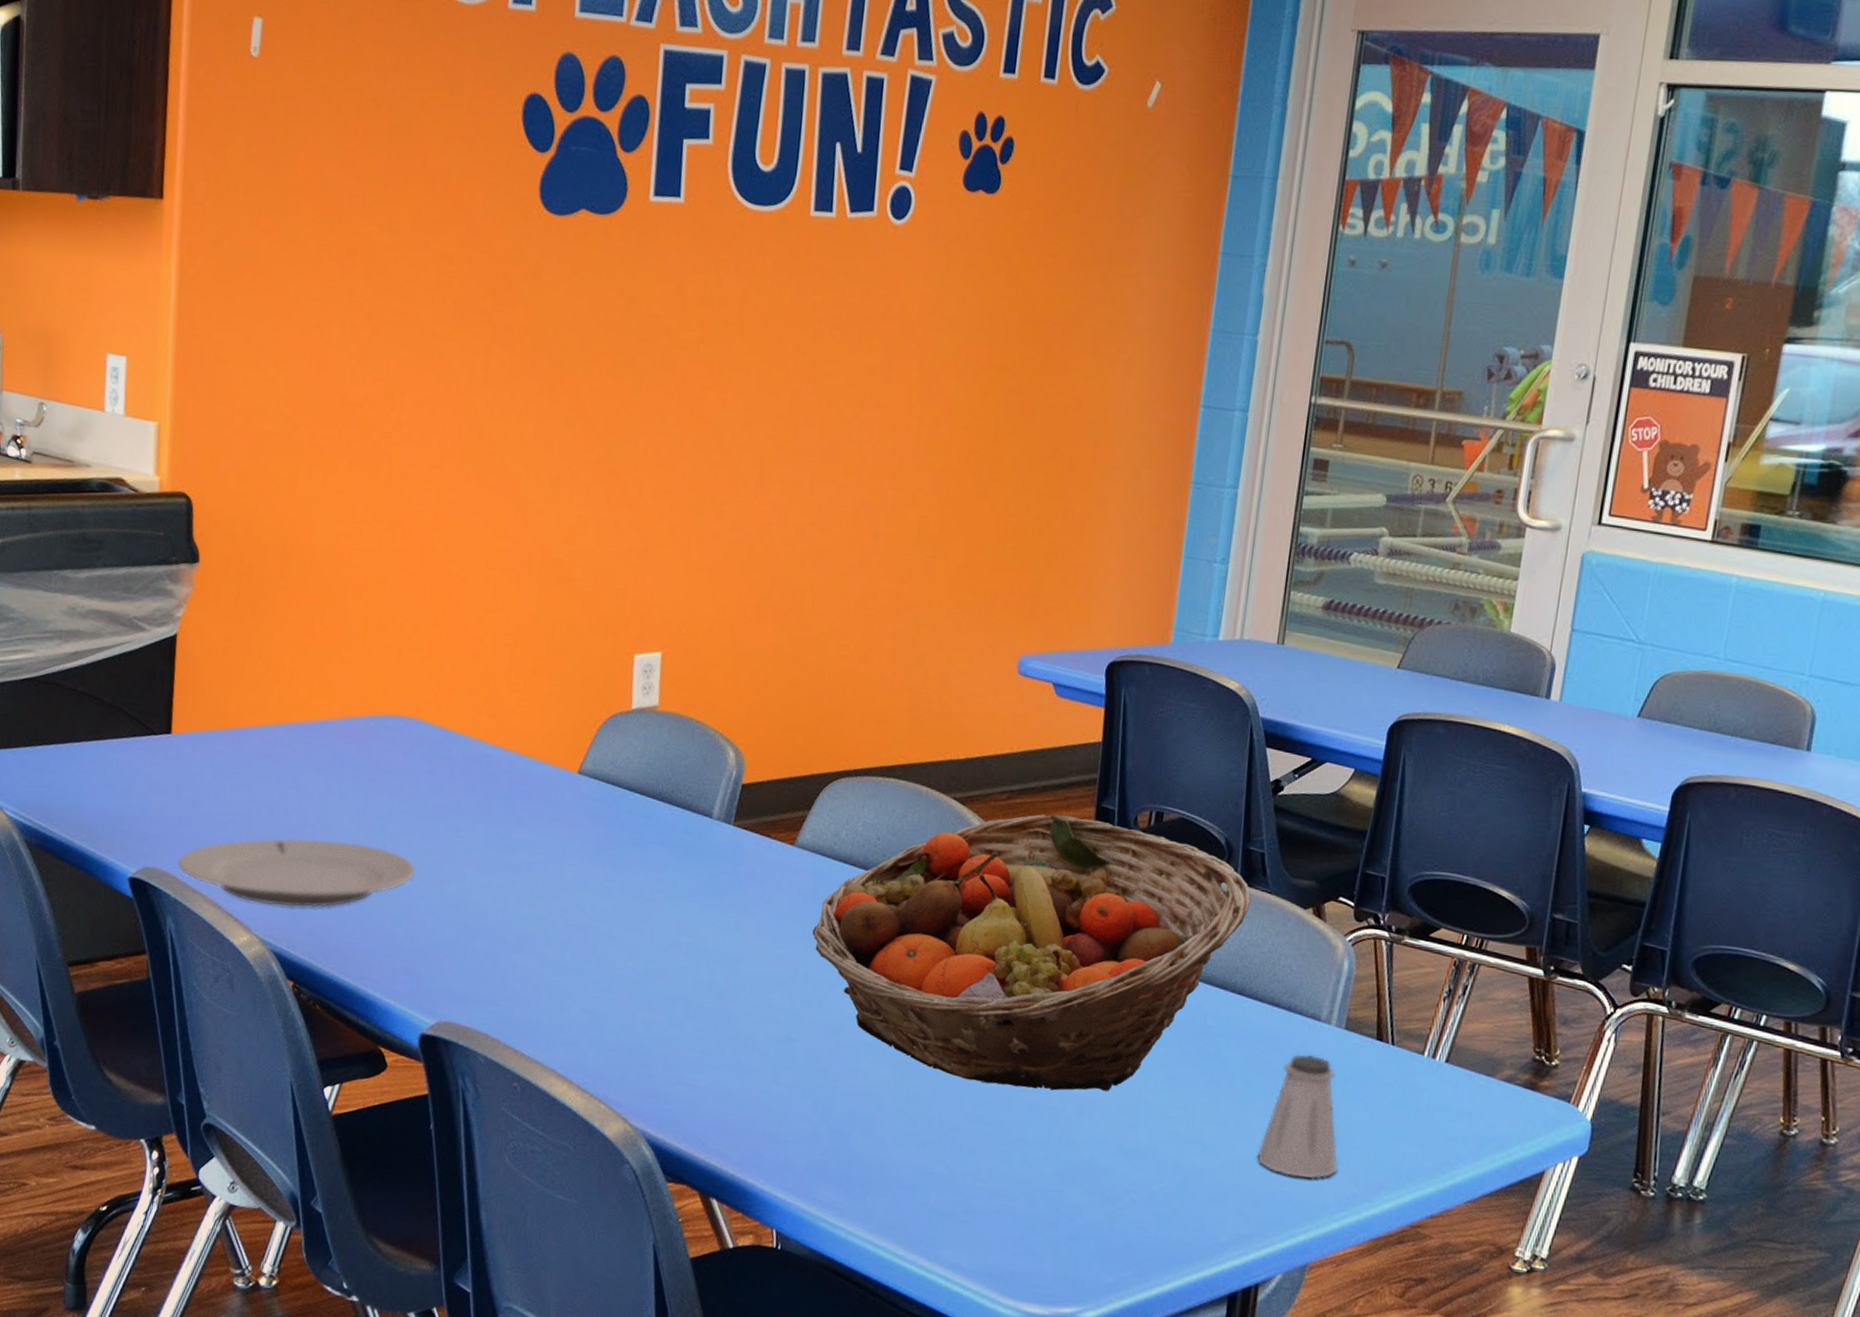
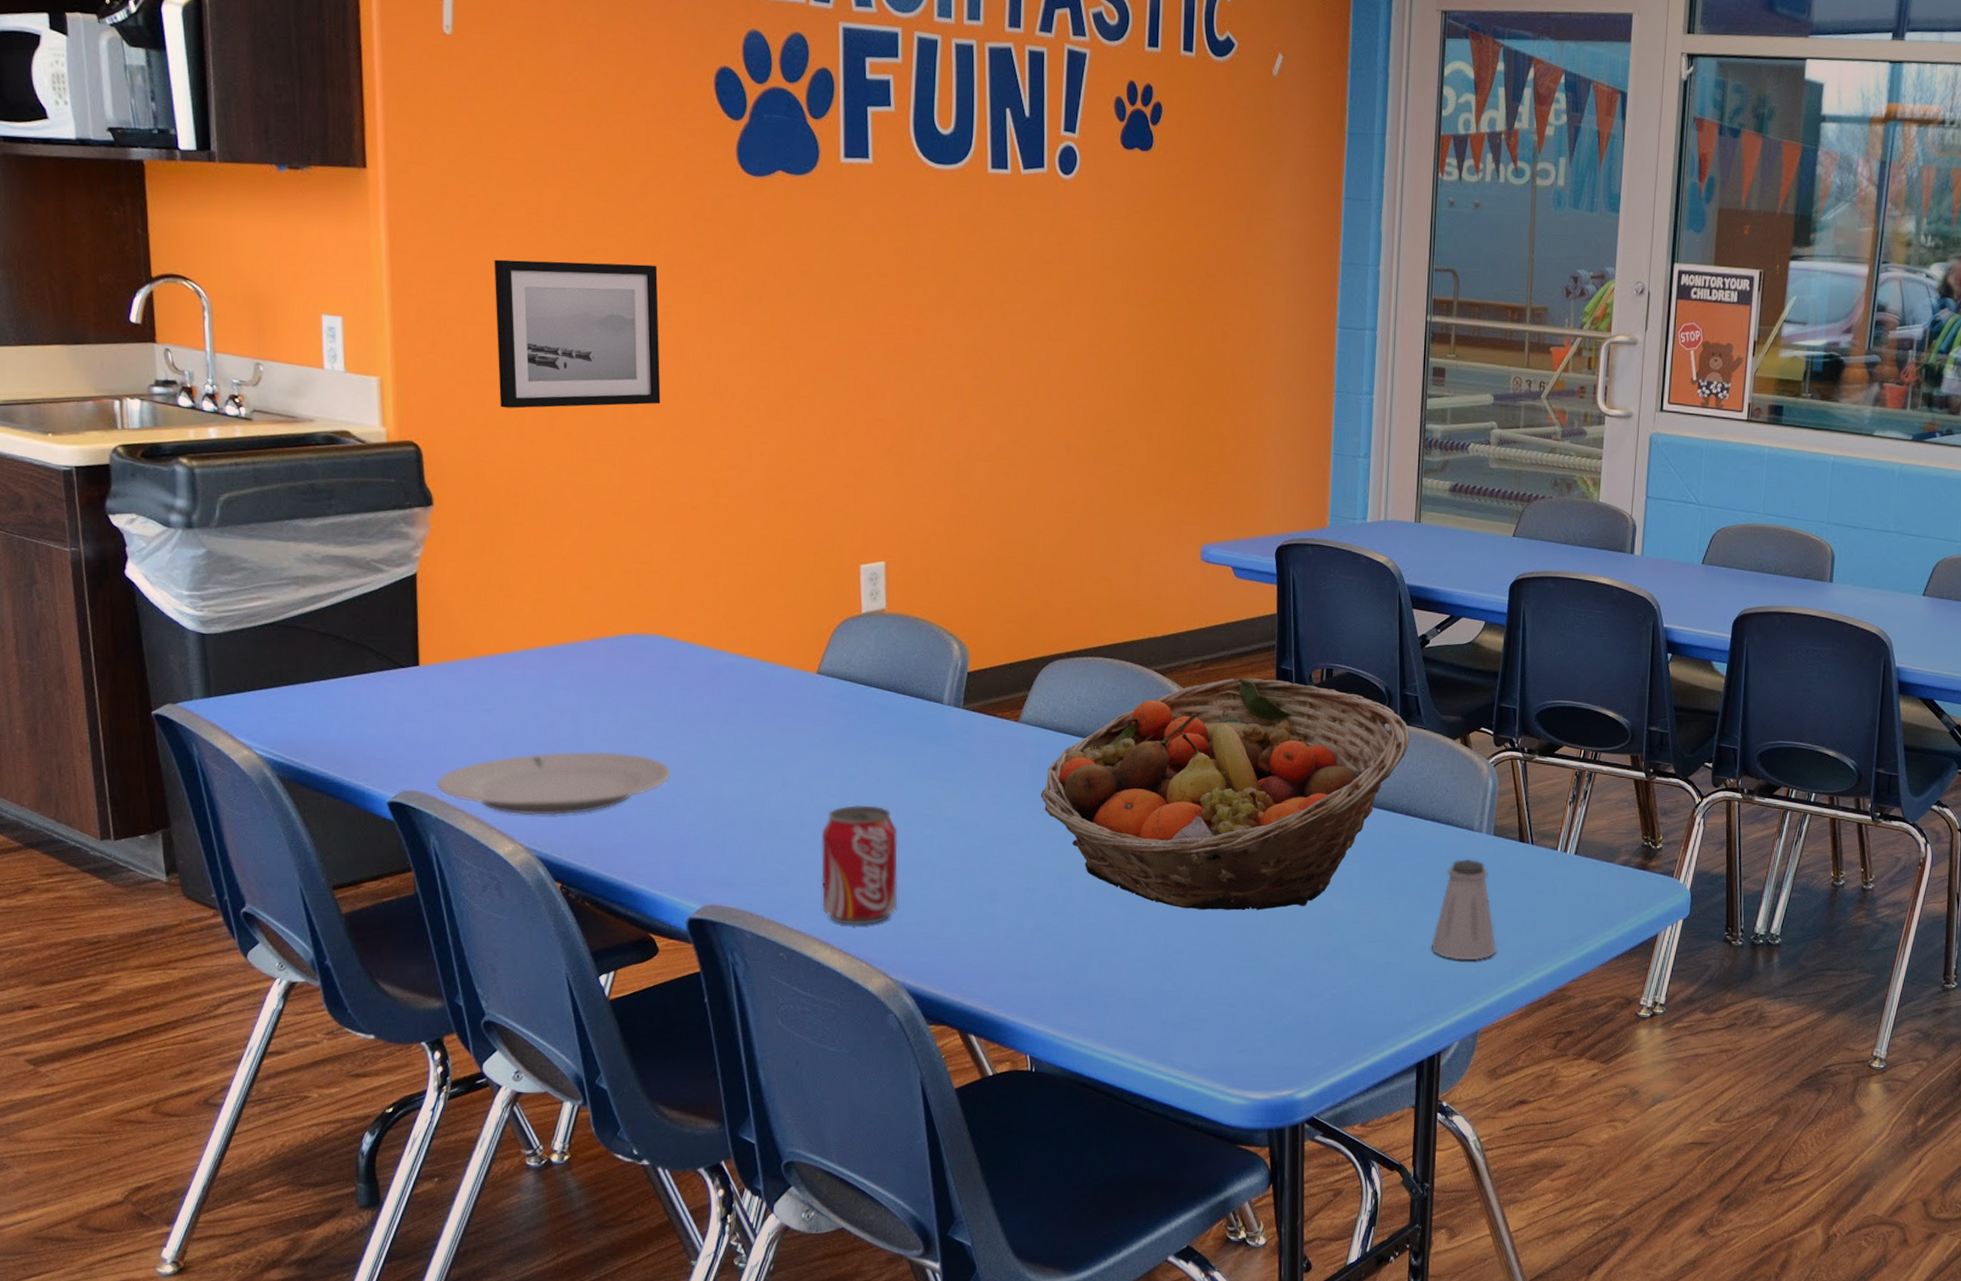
wall art: none [274,300,447,464] -> present [494,259,661,409]
beverage can: none [562,924,651,1062] -> present [821,805,898,926]

